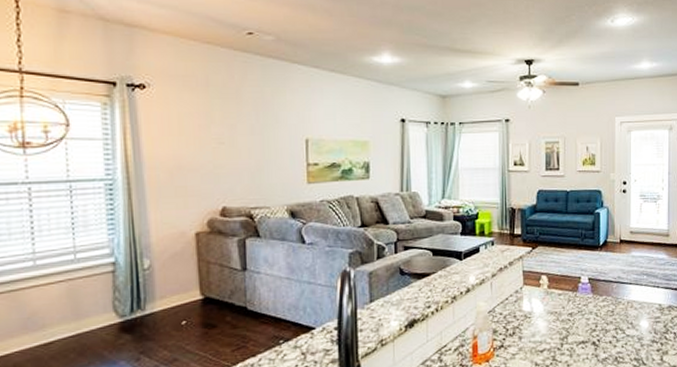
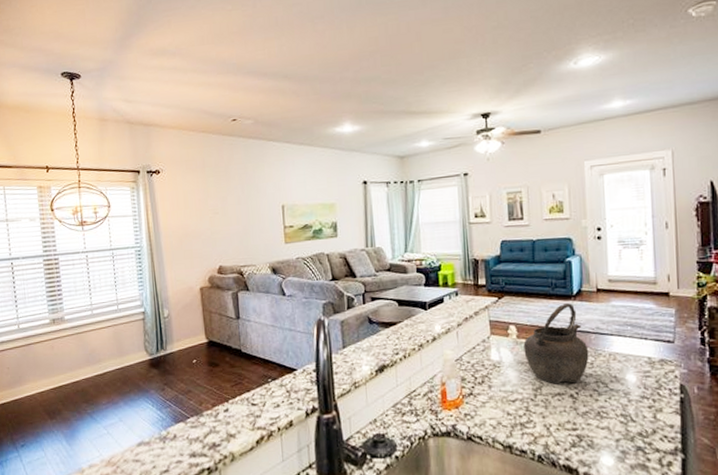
kettle: none [553,253,610,333] -> present [523,302,589,384]

